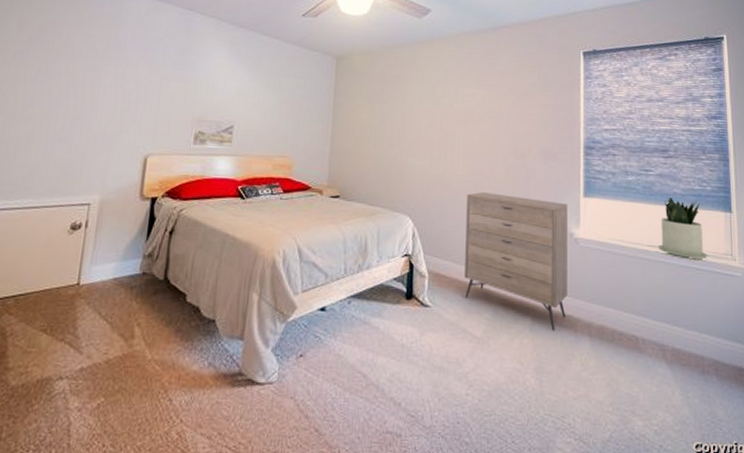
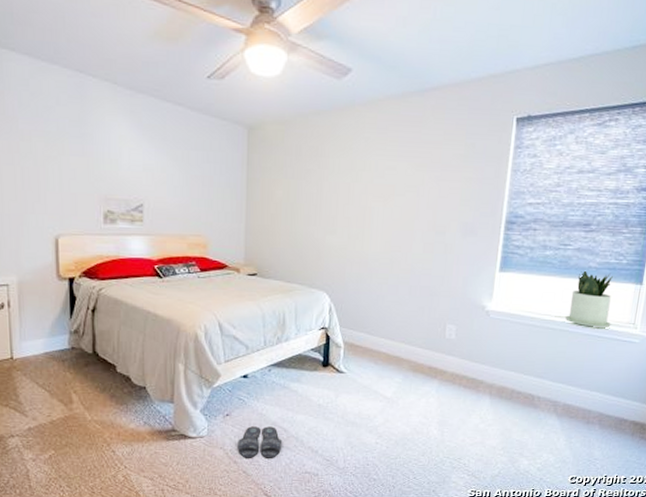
slippers: none [310,370,361,412] -> present [238,426,283,458]
dresser: present [465,192,568,331] -> none [378,268,482,392]

